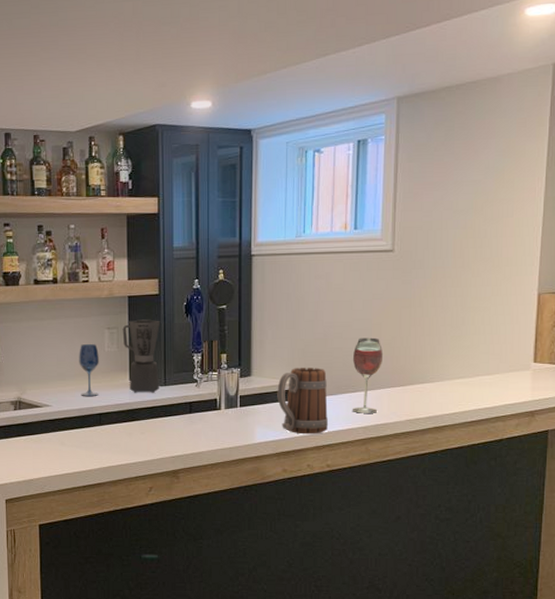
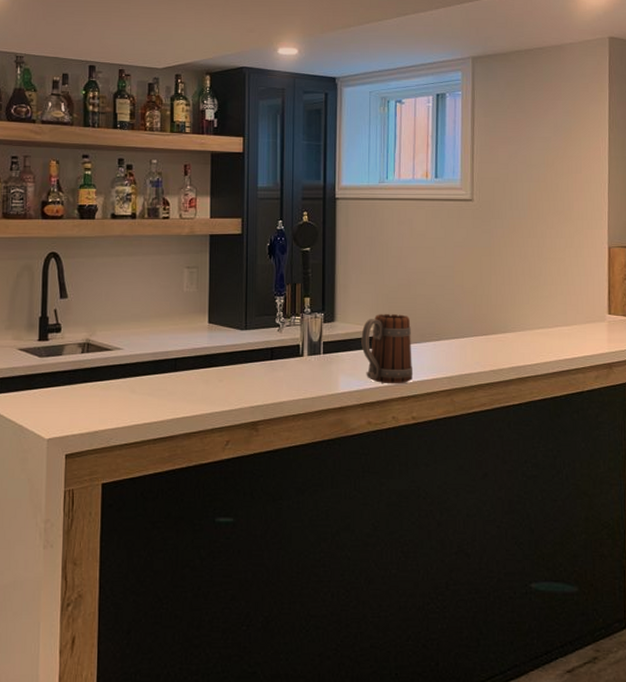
wineglass: present [79,344,99,396] -> none [155,284,177,339]
blender: present [122,319,161,393] -> none [202,259,243,337]
wineglass: present [352,337,384,413] -> none [436,285,466,363]

